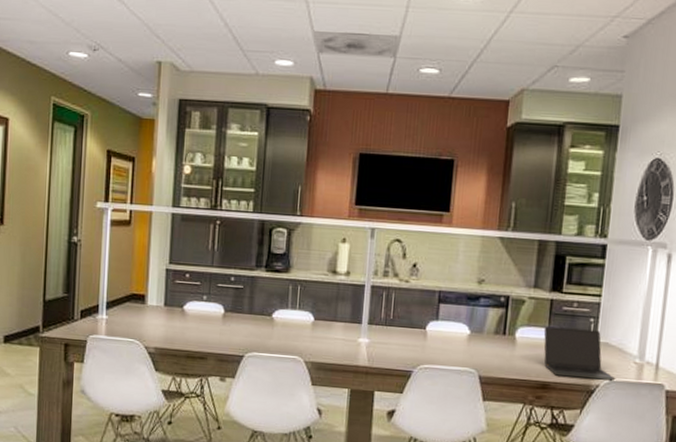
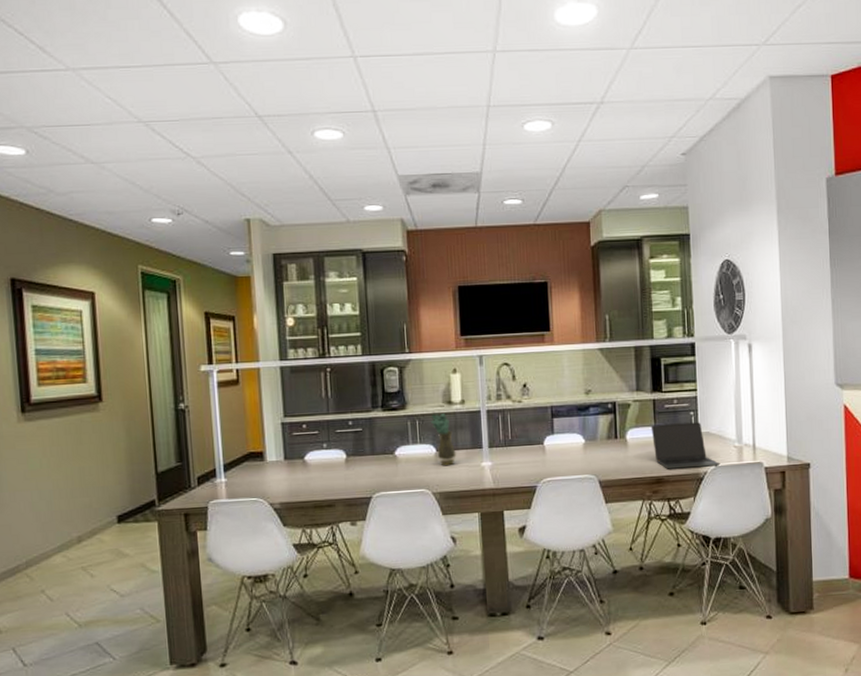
vase: none [313,279,334,337] -> present [431,412,457,466]

